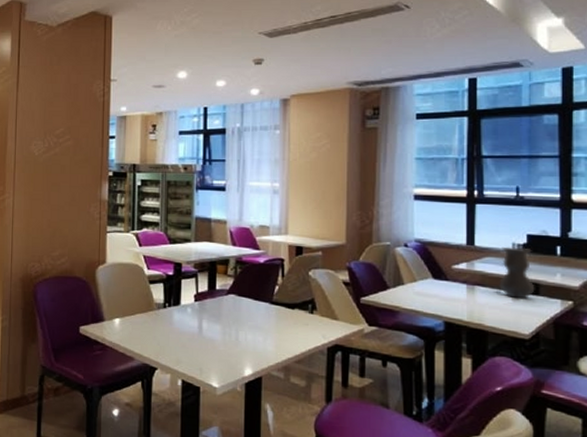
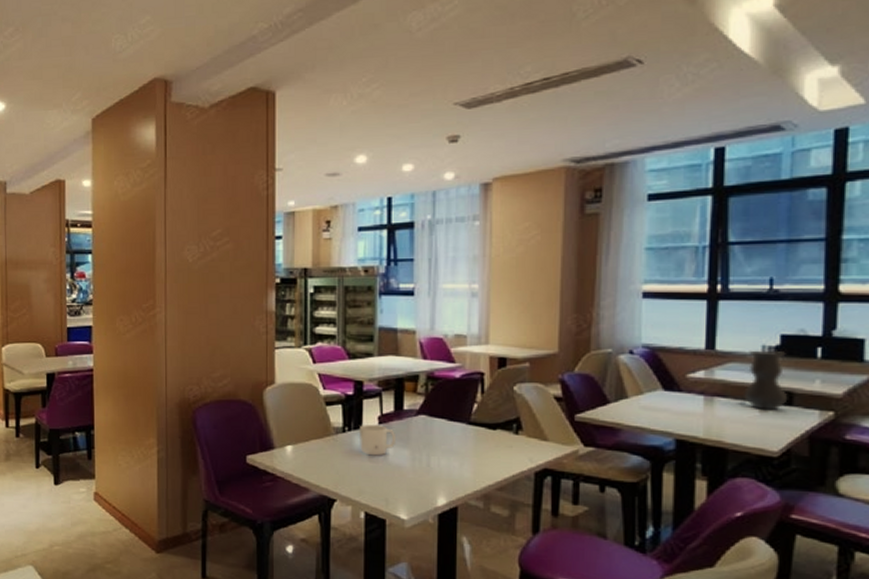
mug: none [178,301,210,330] -> present [360,424,397,456]

